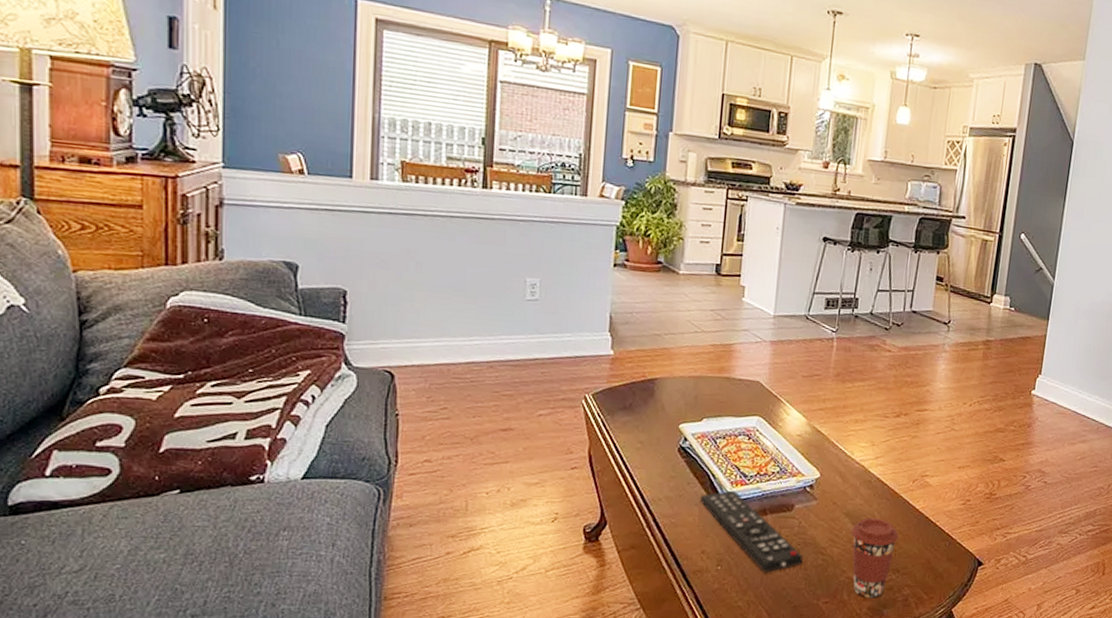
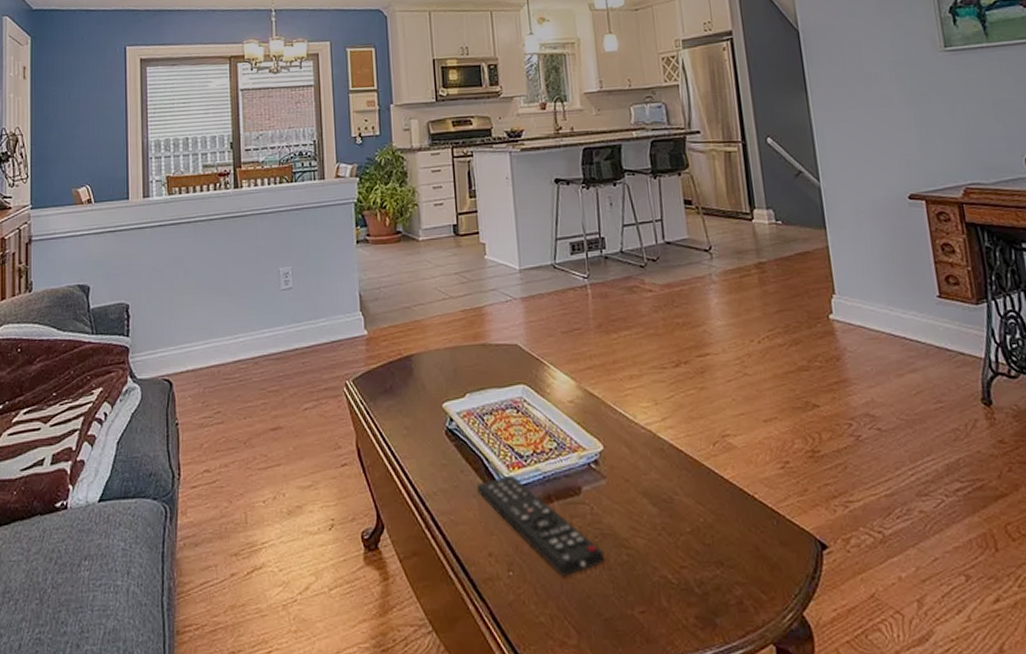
coffee cup: present [850,517,899,598] -> none [653,495,713,604]

